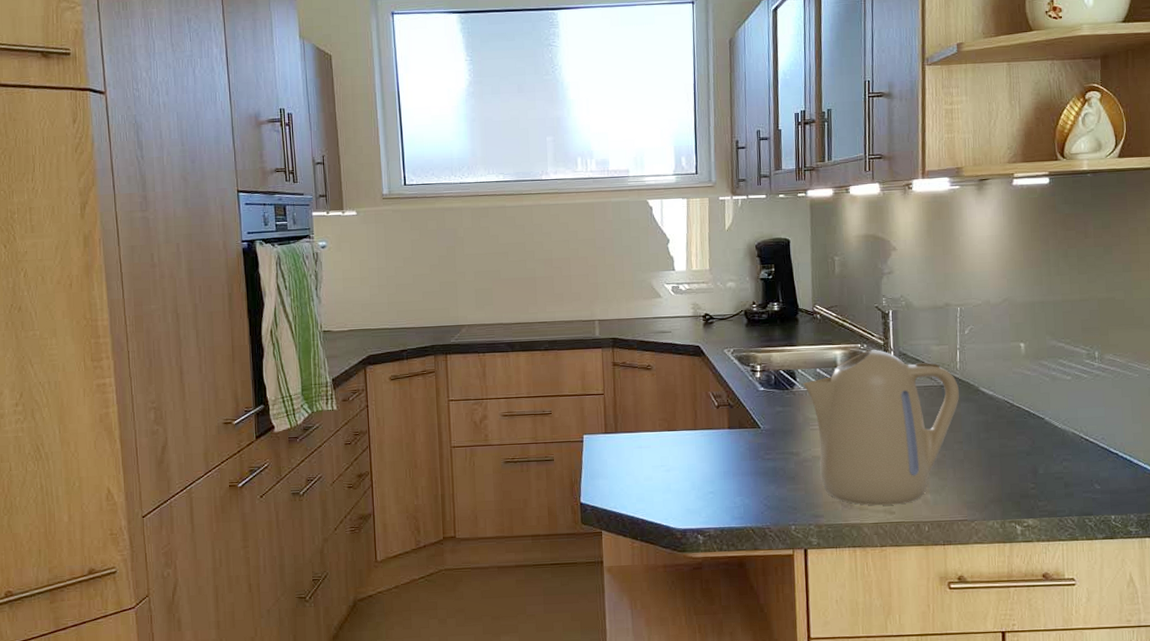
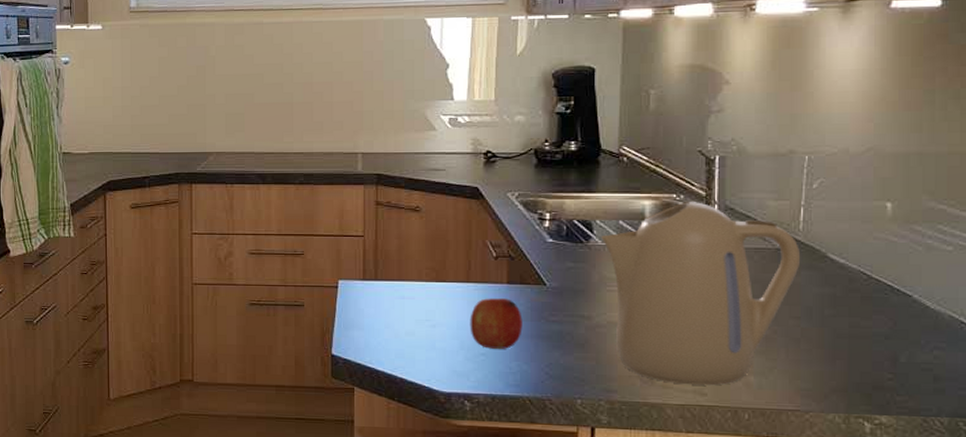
fruit: none [698,442,743,487] -> present [470,298,523,349]

